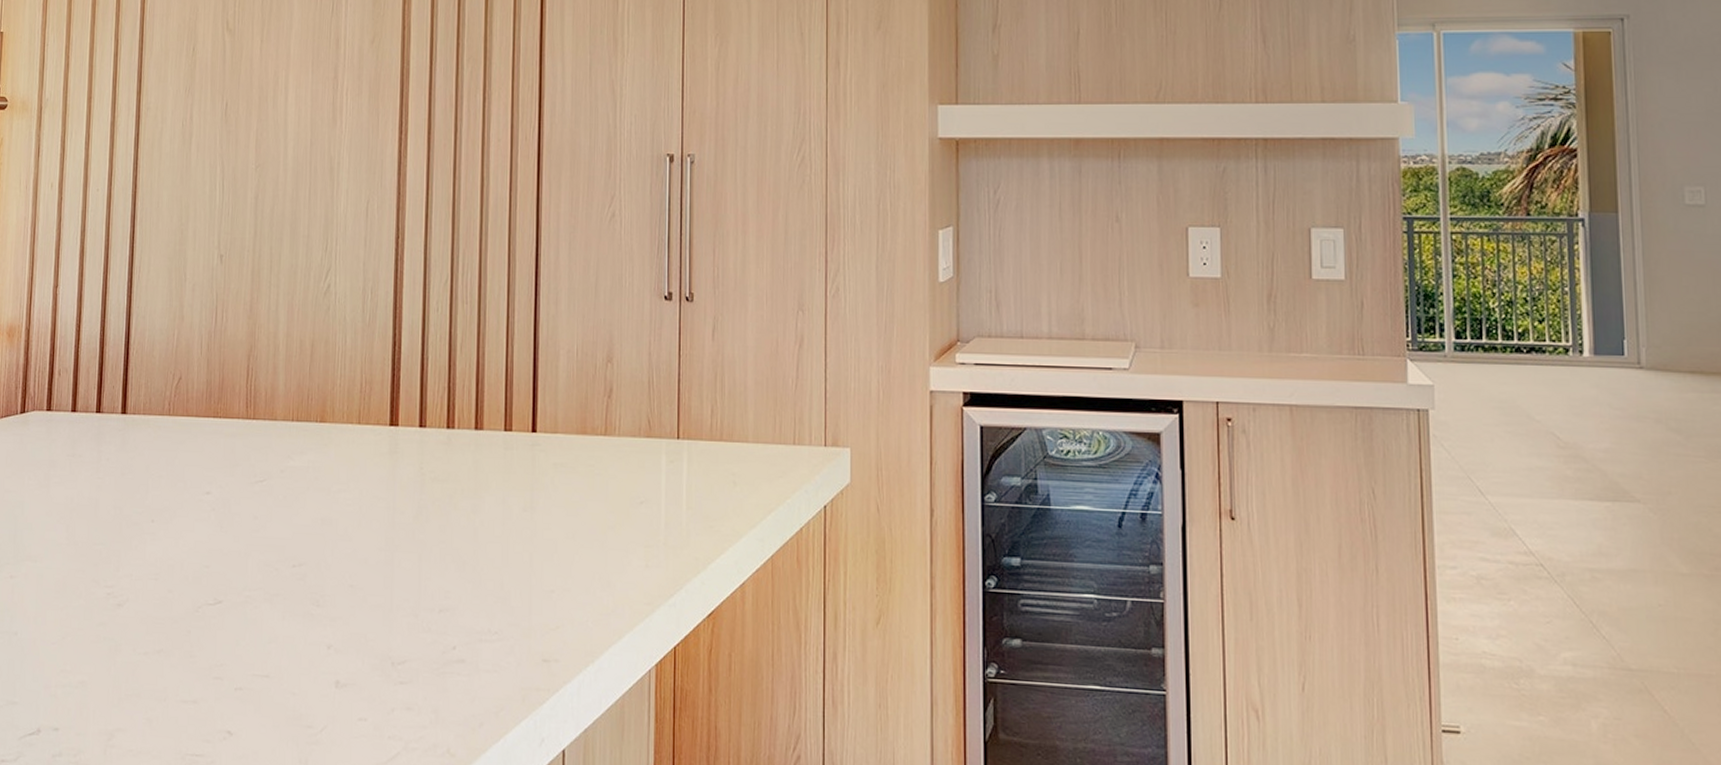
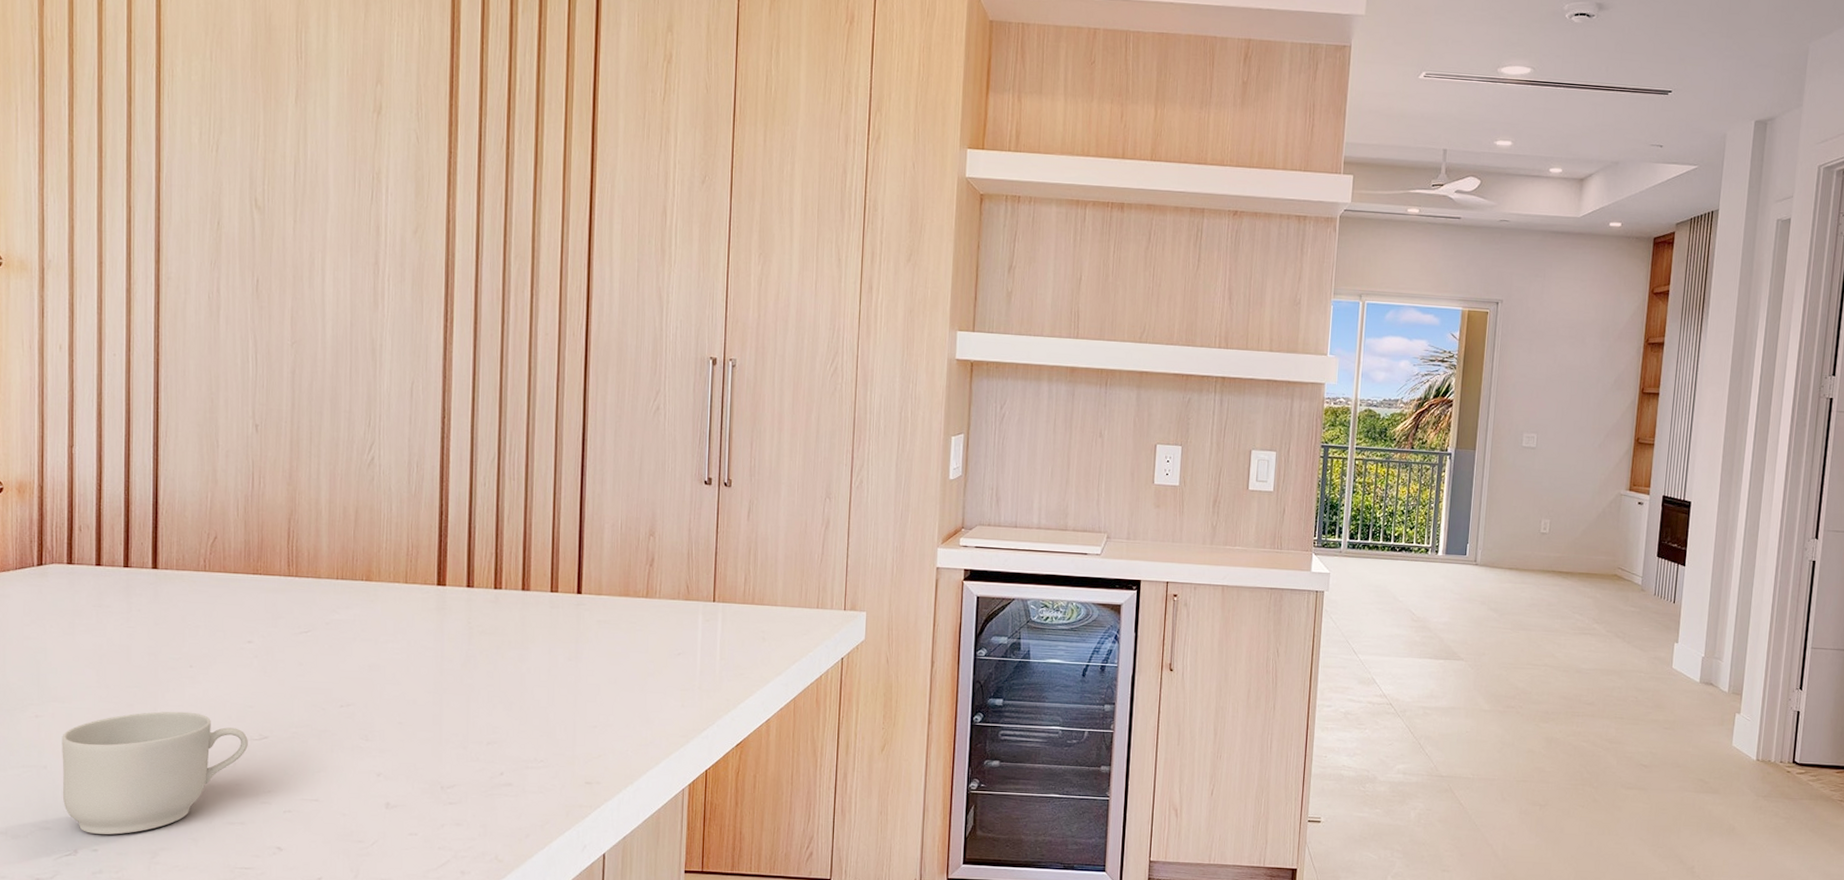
mug: none [29,571,203,712] -> present [62,711,248,835]

